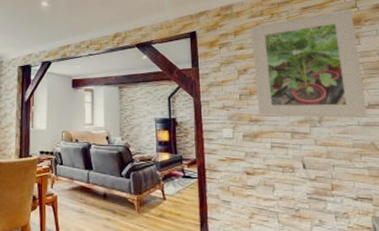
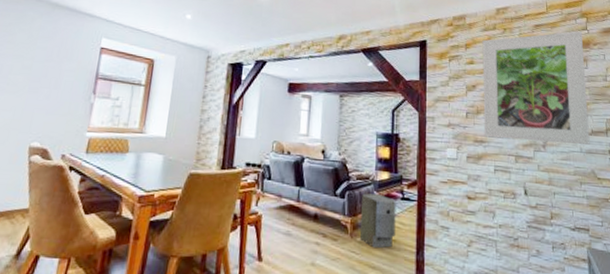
air purifier: none [146,173,179,222] -> present [360,193,396,249]

